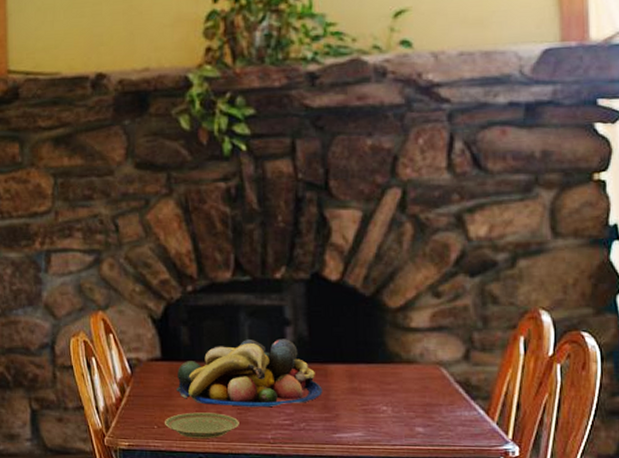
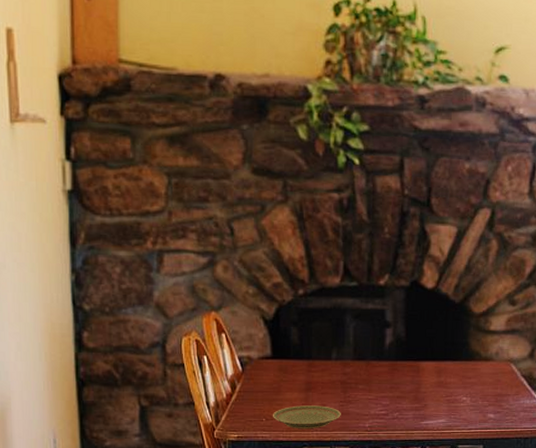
fruit bowl: present [175,339,323,408] -> none [284,339,415,400]

